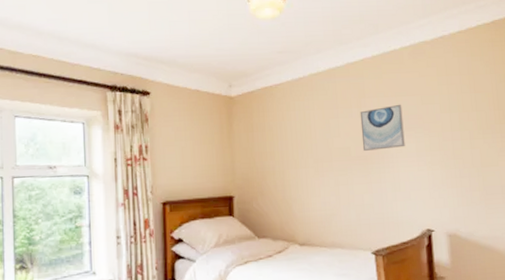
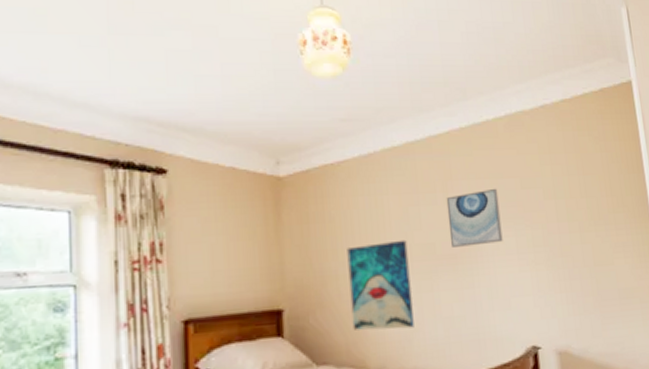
wall art: none [282,144,333,213] -> present [347,239,414,330]

